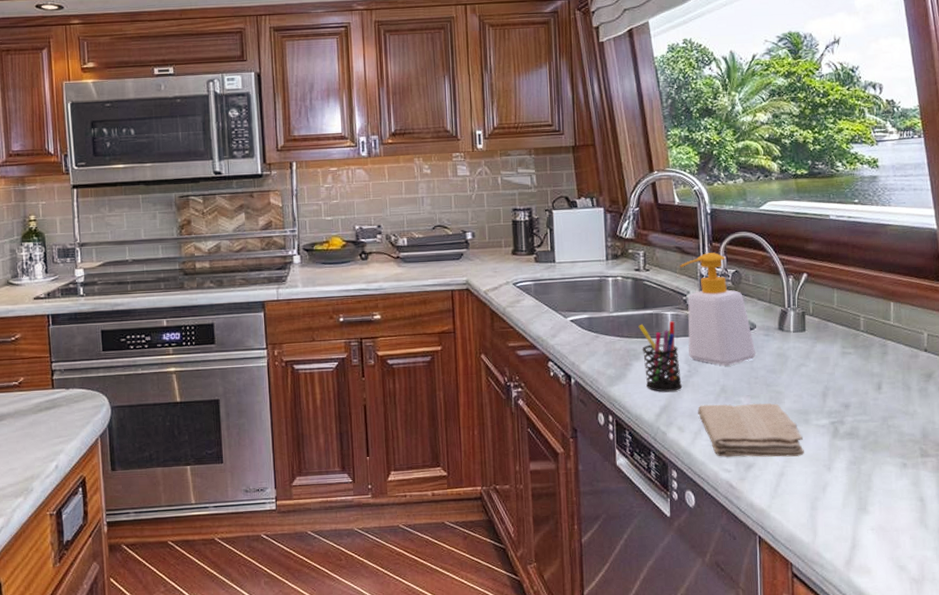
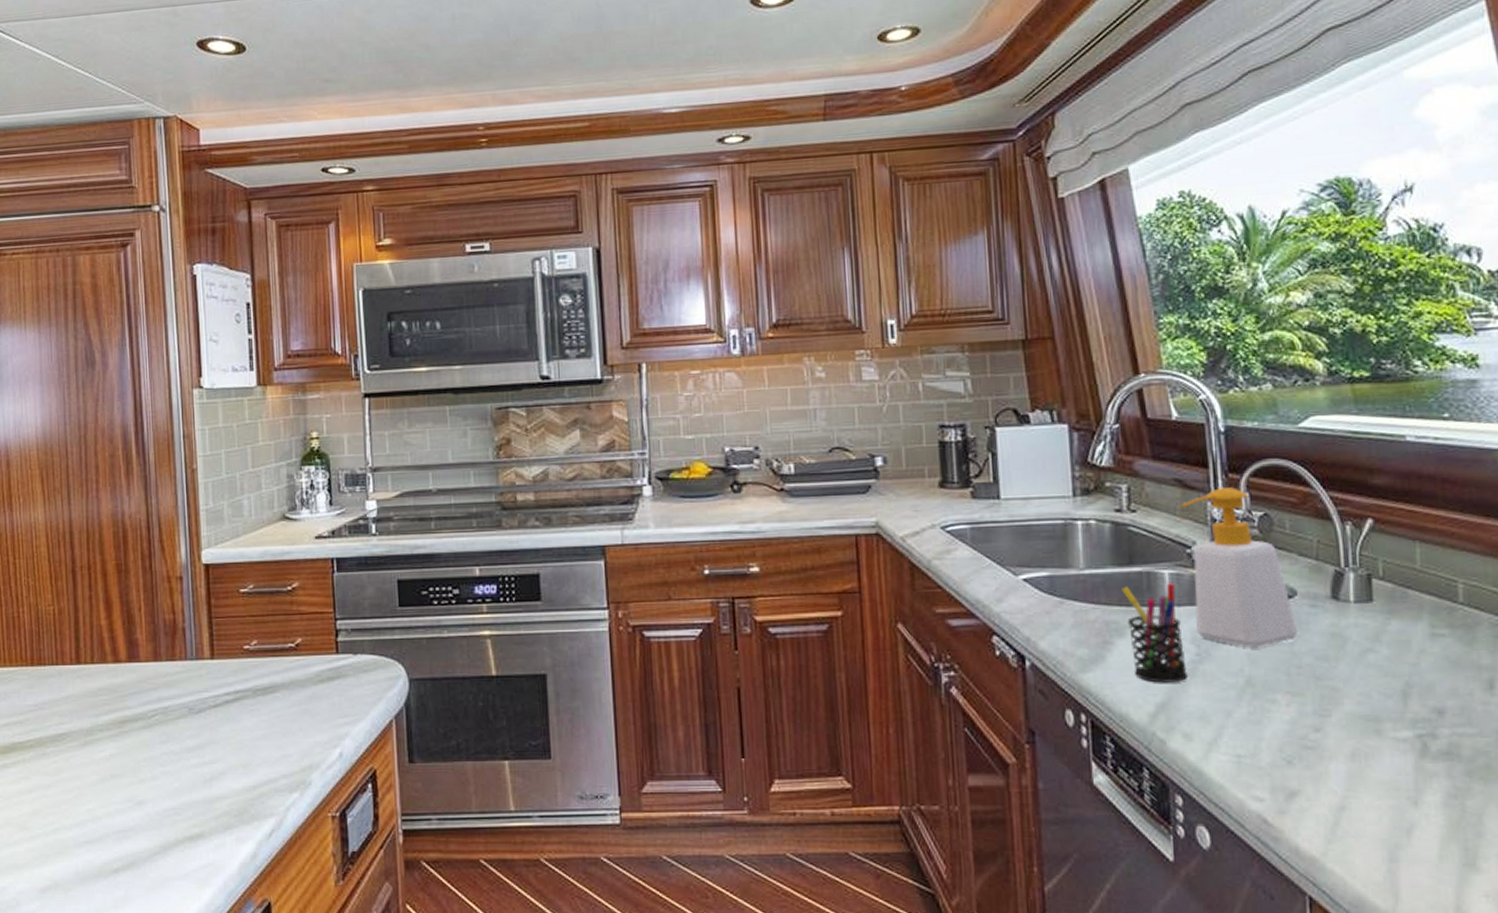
washcloth: present [698,403,804,457] -> none [1212,703,1376,783]

